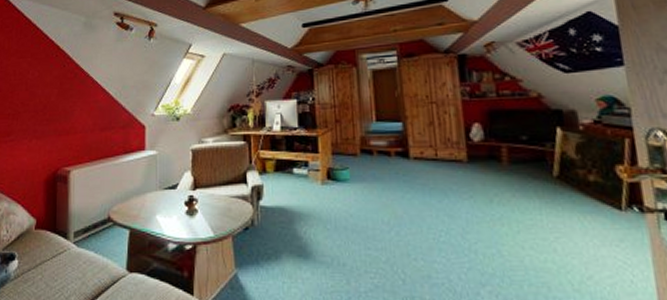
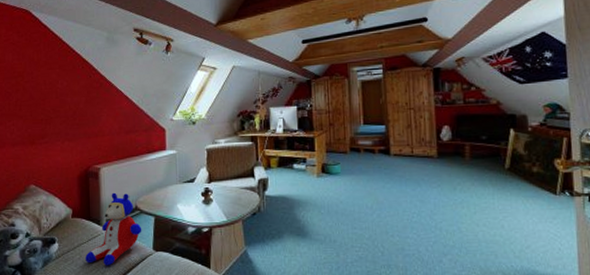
stuffed animal: none [48,200,115,289] -> present [85,192,142,266]

